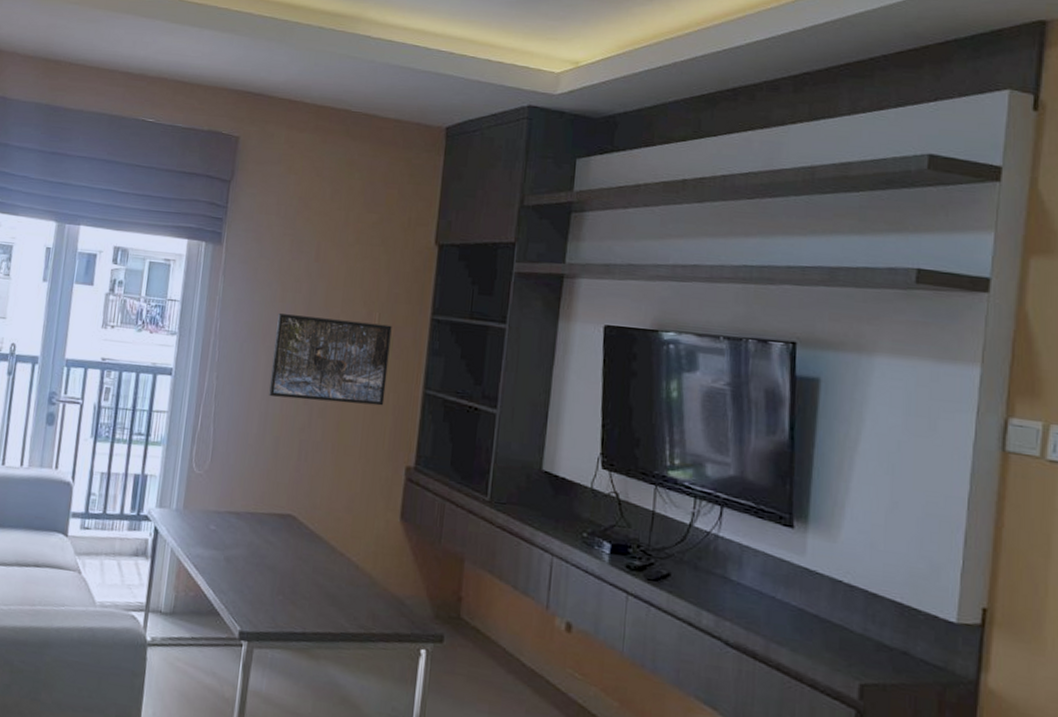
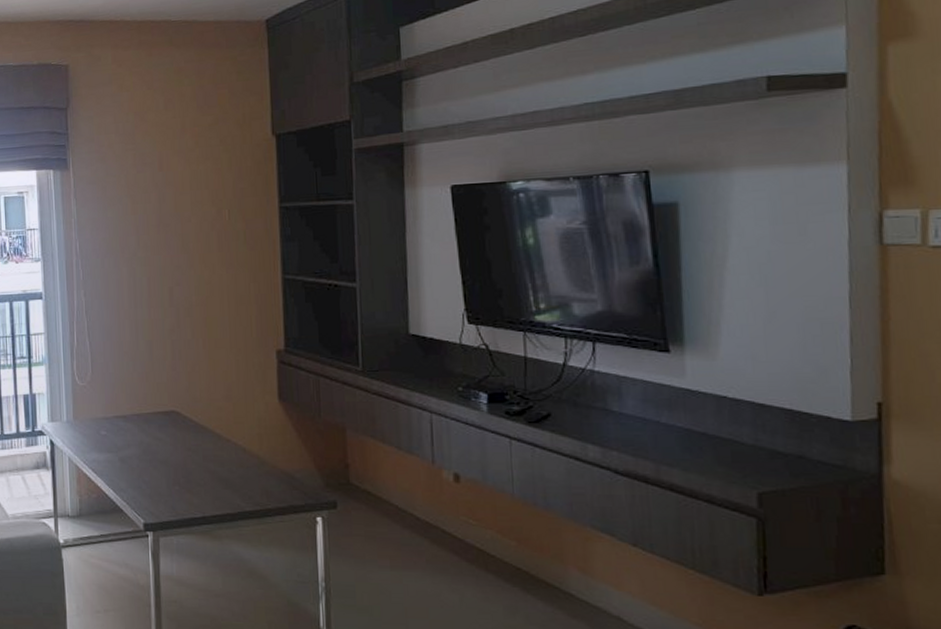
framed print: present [269,313,392,406] -> none [132,219,246,305]

